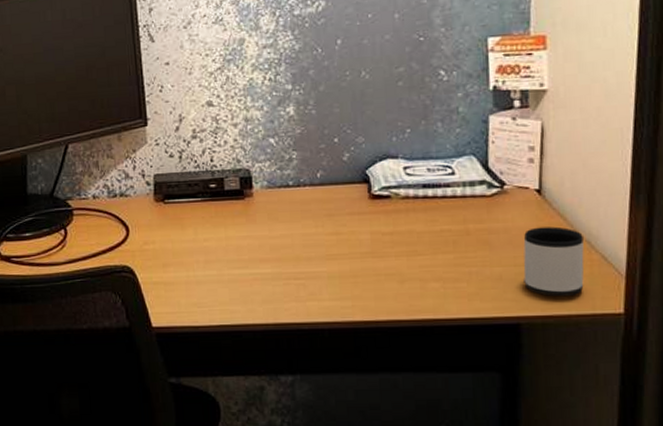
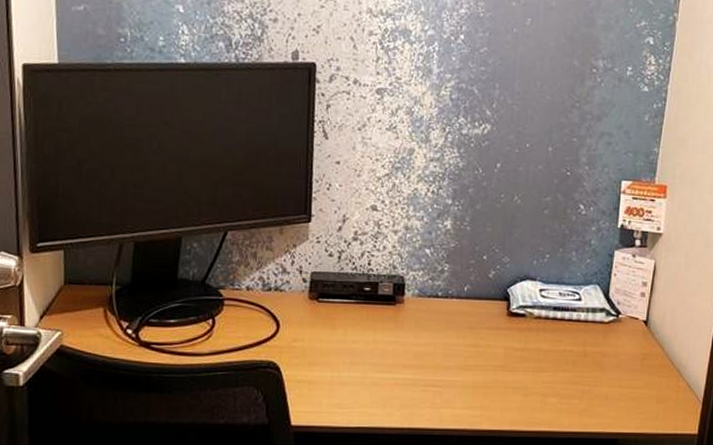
mug: present [523,226,584,297] -> none [625,354,675,417]

